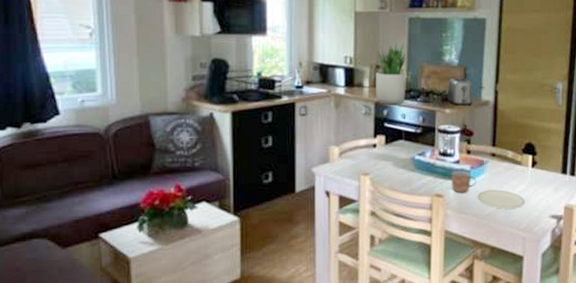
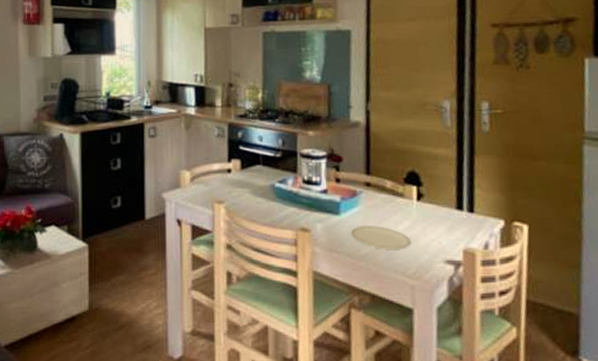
planter: present [376,43,408,105] -> none [228,59,263,126]
toaster: present [447,78,473,106] -> none [309,96,340,128]
mug: present [451,170,477,193] -> none [318,201,350,228]

